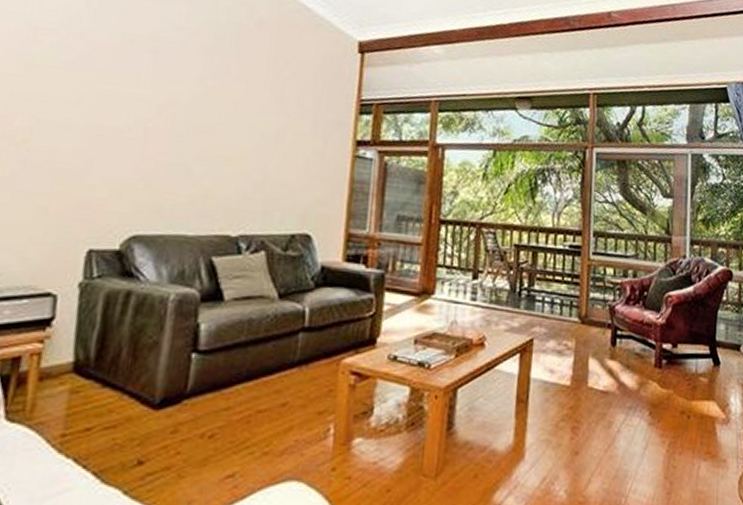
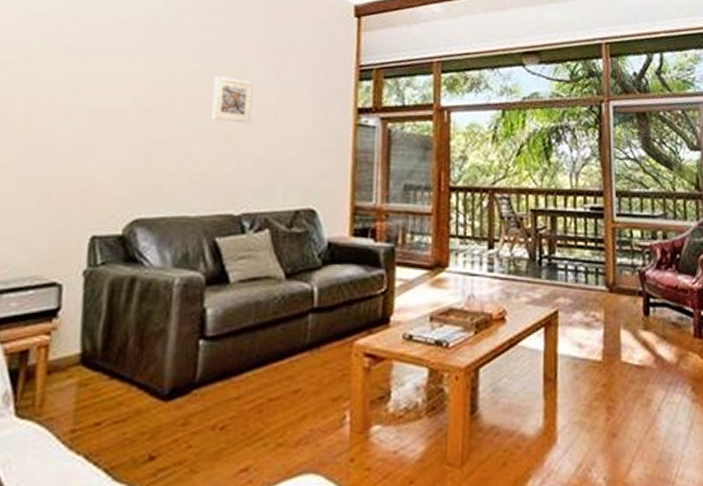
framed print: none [213,101,256,149] -> present [211,76,253,124]

